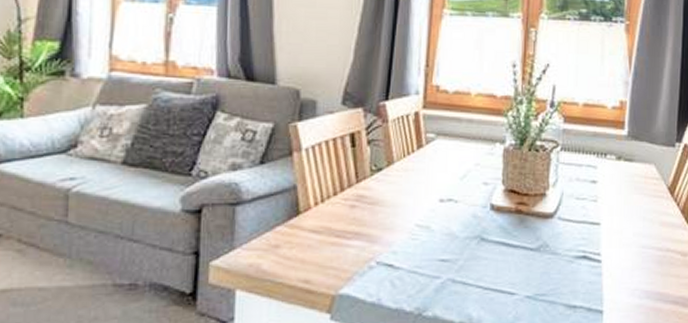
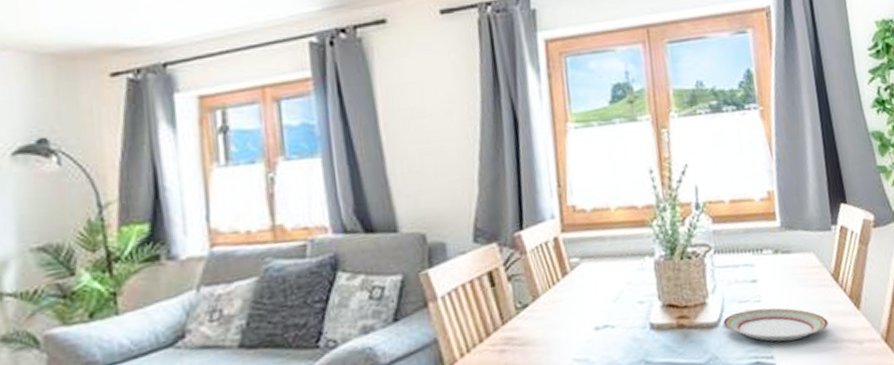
plate: none [559,207,658,242] -> present [723,308,829,342]

